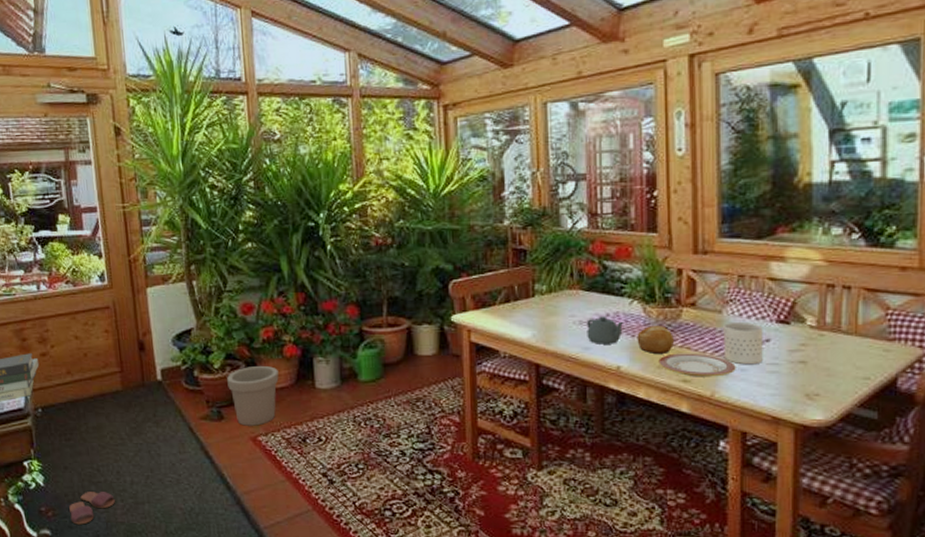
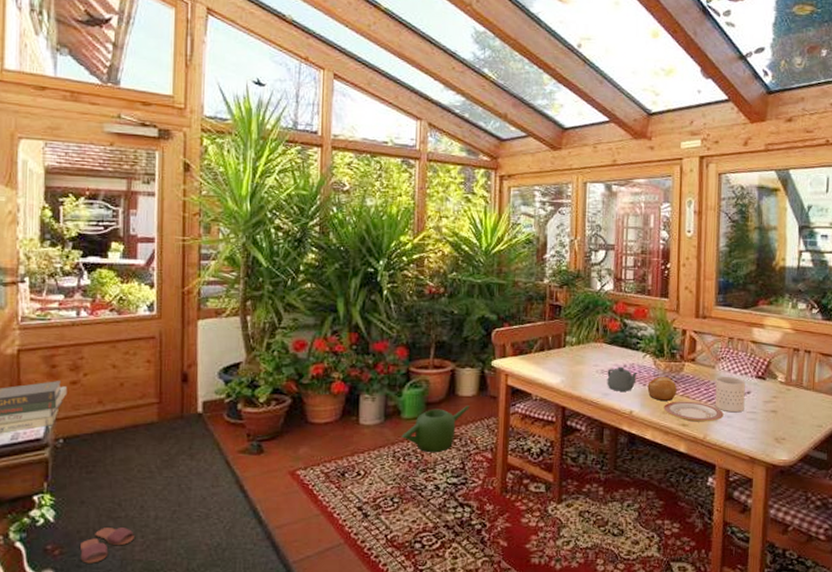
flower pot: present [227,365,279,426] -> none [271,400,324,460]
watering can: none [360,365,431,417] -> present [401,405,470,453]

